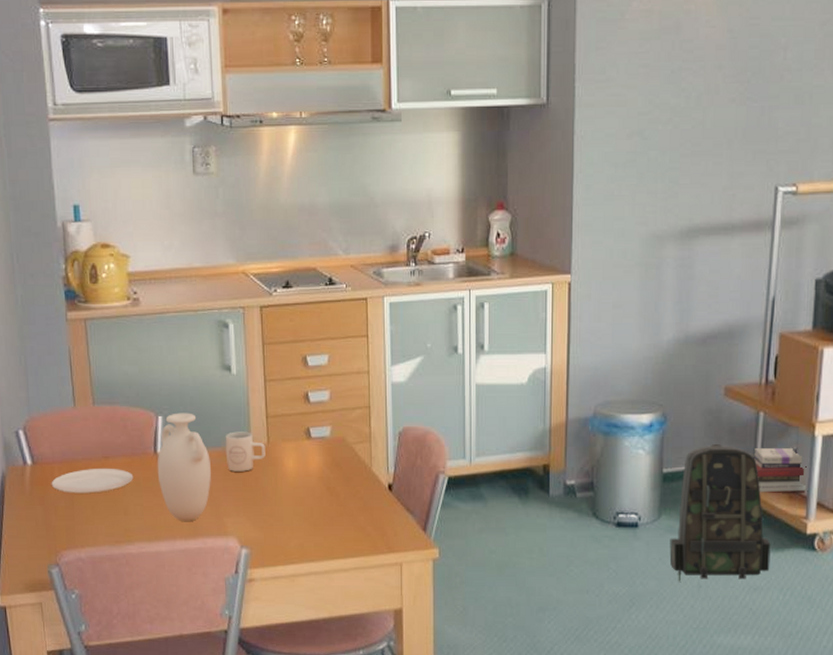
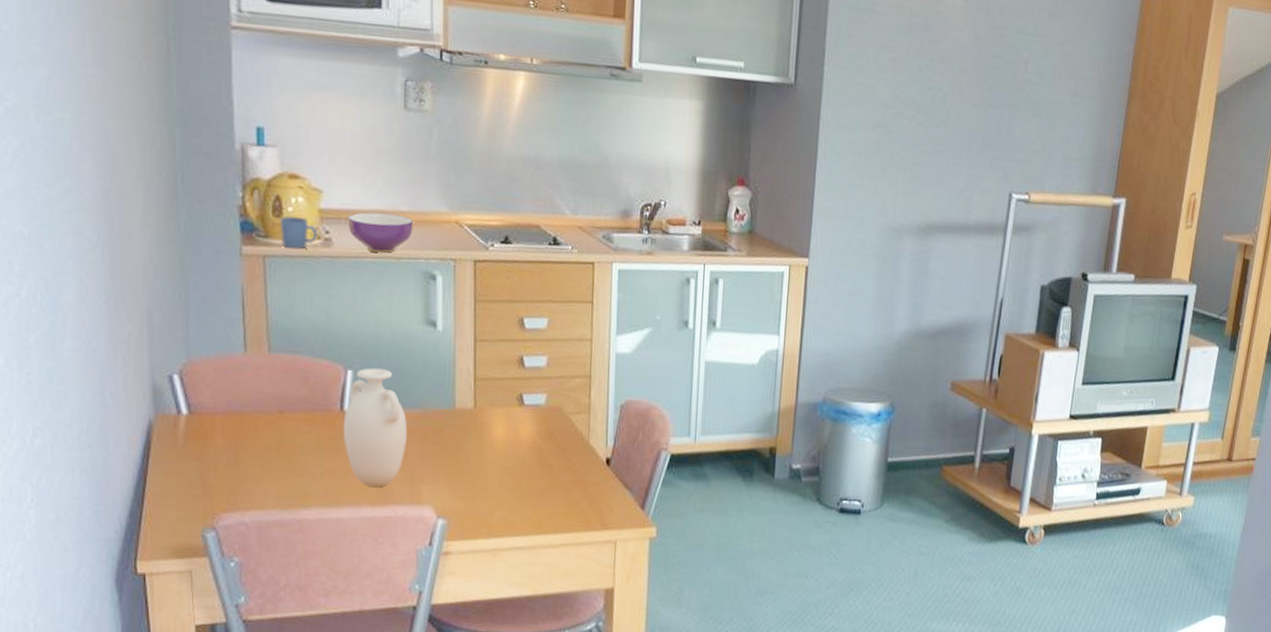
plate: present [51,468,134,494] -> none [211,423,314,451]
mug: none [96,281,128,312] -> present [279,215,318,251]
bowl: none [151,270,207,308] -> present [348,212,413,254]
mug: present [225,431,266,472] -> none [424,392,472,437]
backpack: present [669,443,771,582] -> none [889,436,986,569]
books: present [753,448,807,493] -> none [974,443,1023,488]

